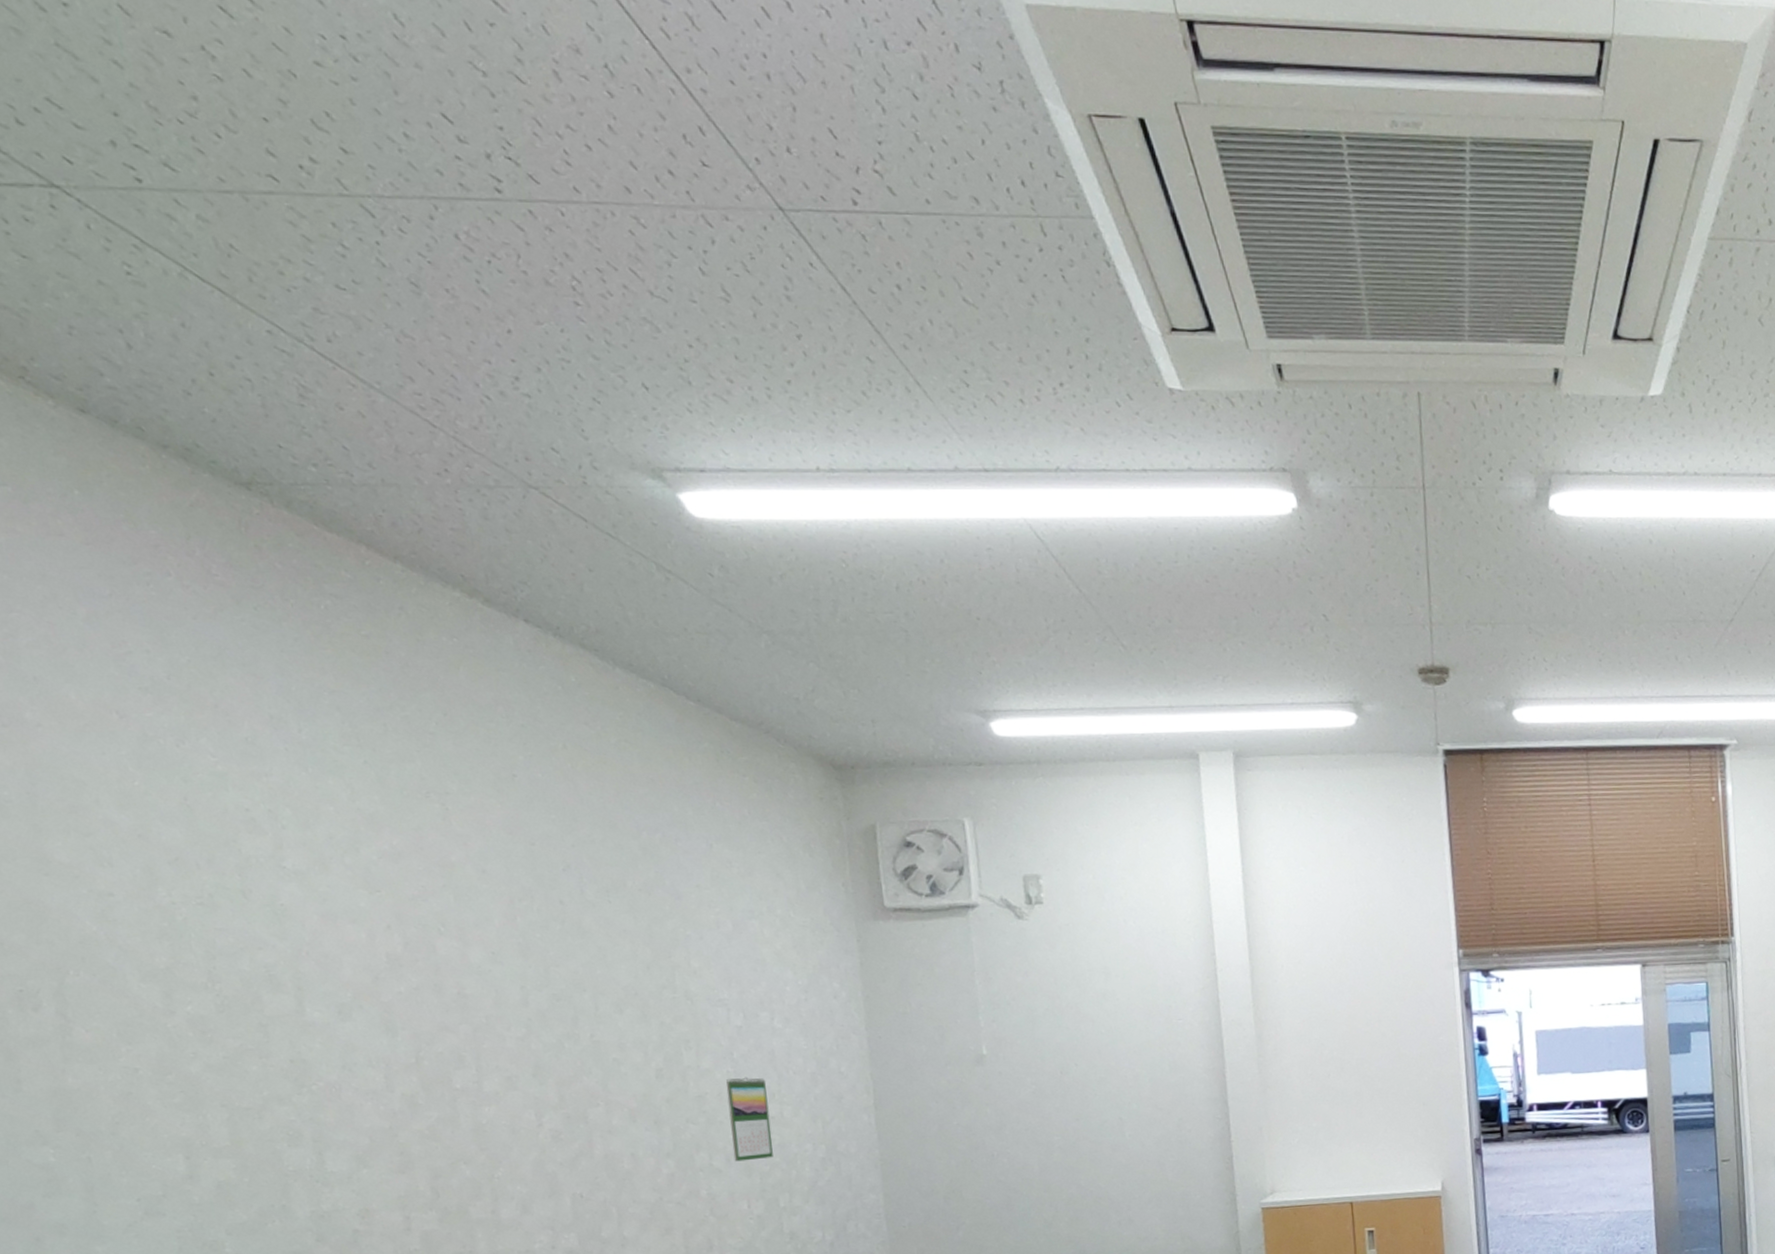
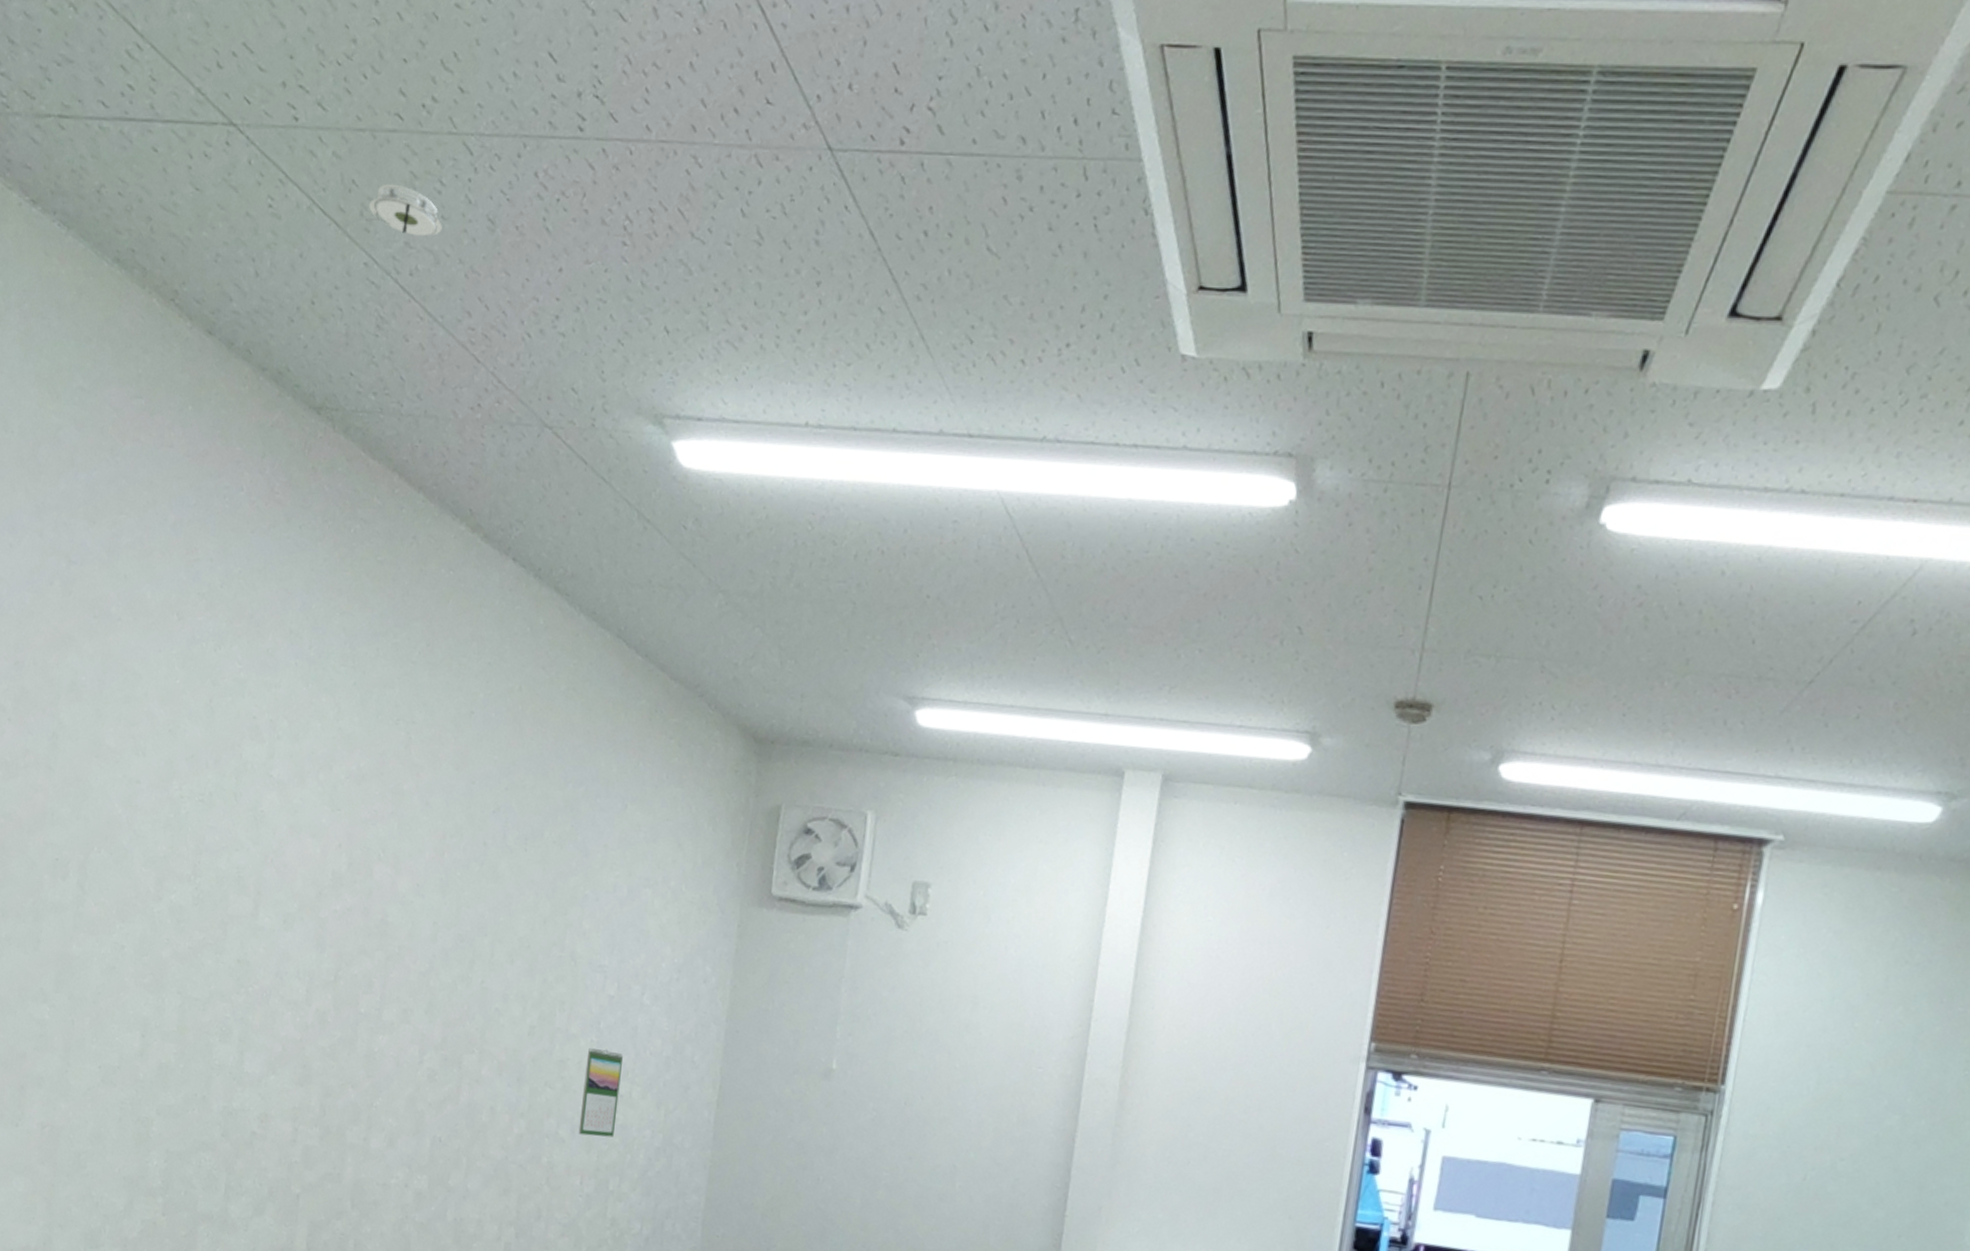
smoke detector: none [257,248,356,302] -> present [366,184,442,237]

